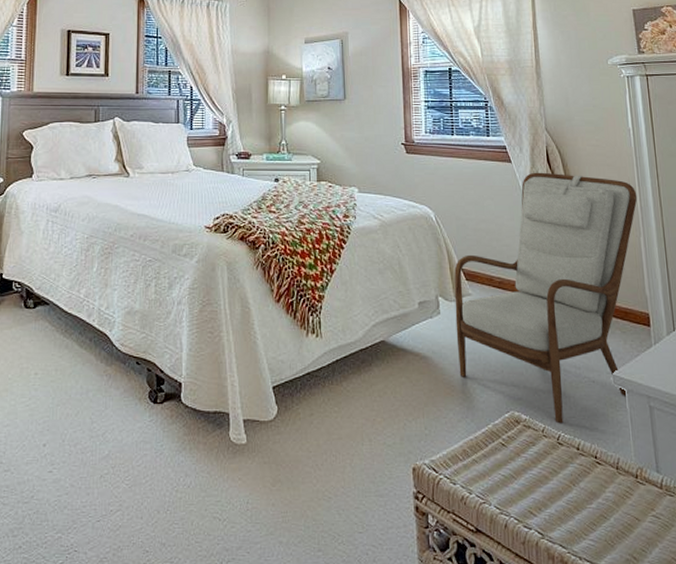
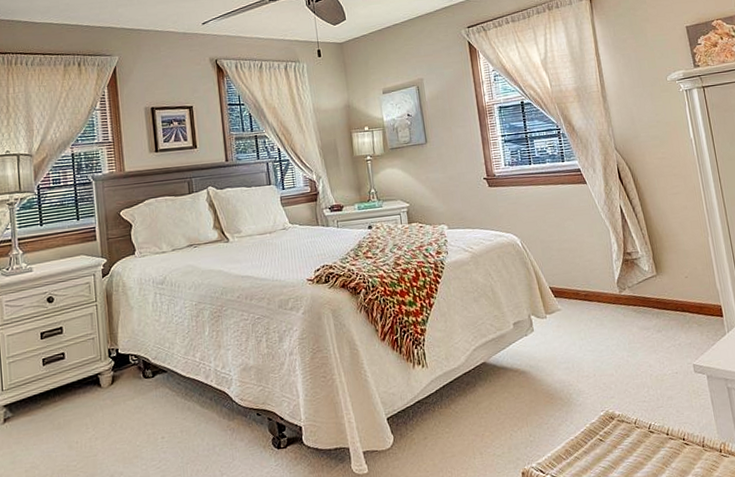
armchair: present [454,172,638,424] -> none [543,187,708,415]

